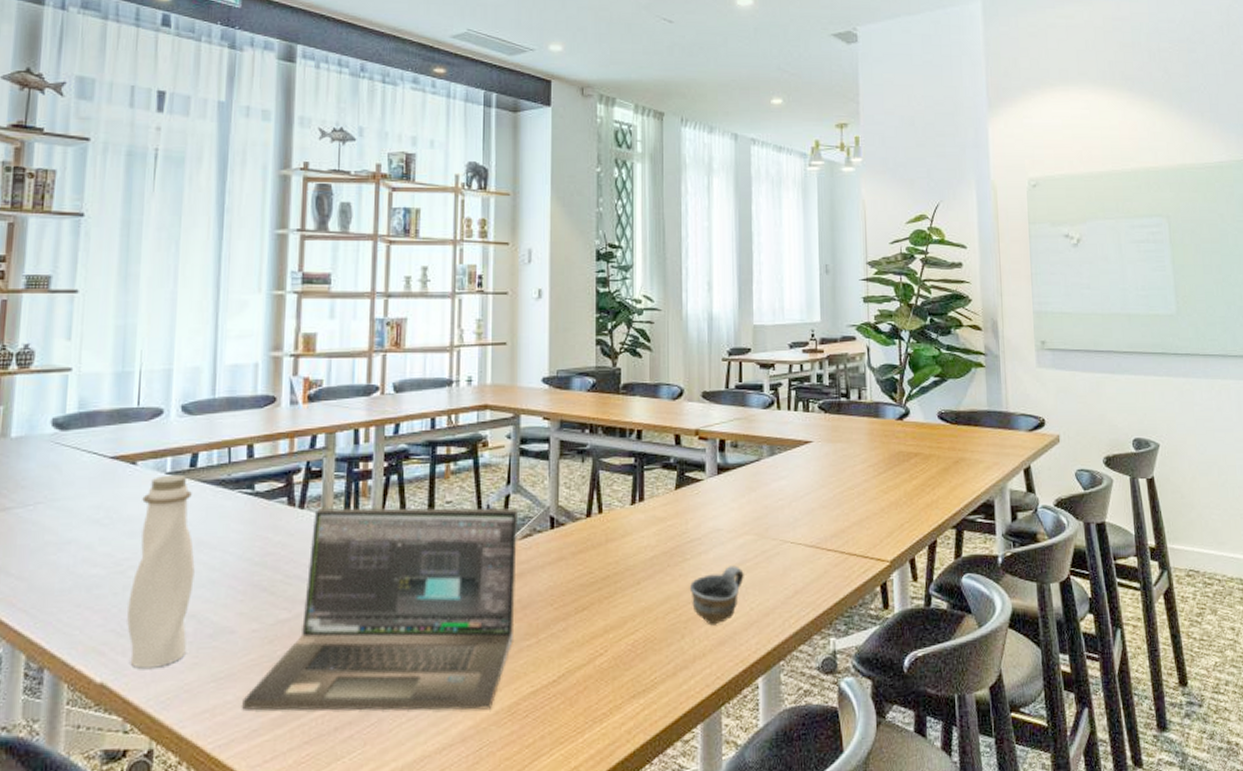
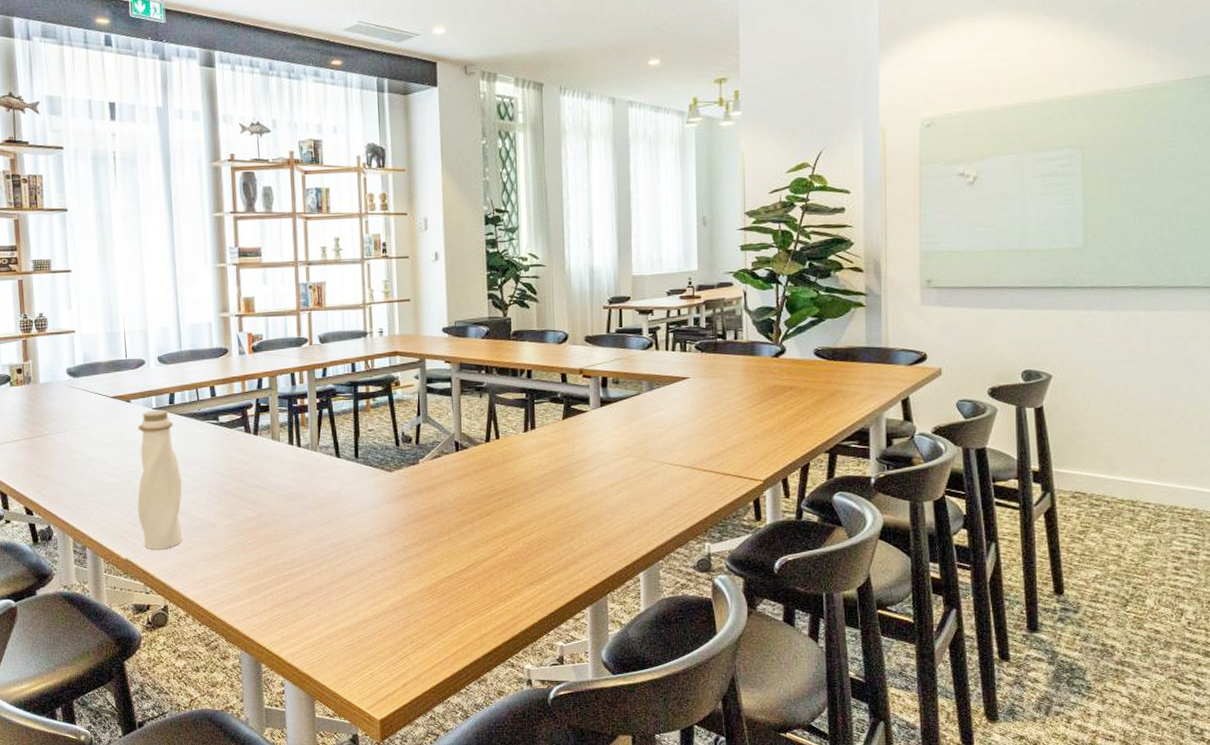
laptop: present [241,507,519,711] -> none [226,434,430,588]
cup: present [689,565,744,626] -> none [577,482,626,530]

